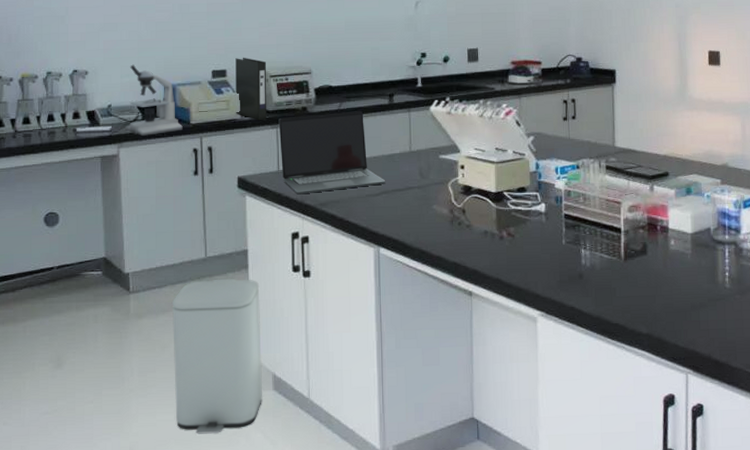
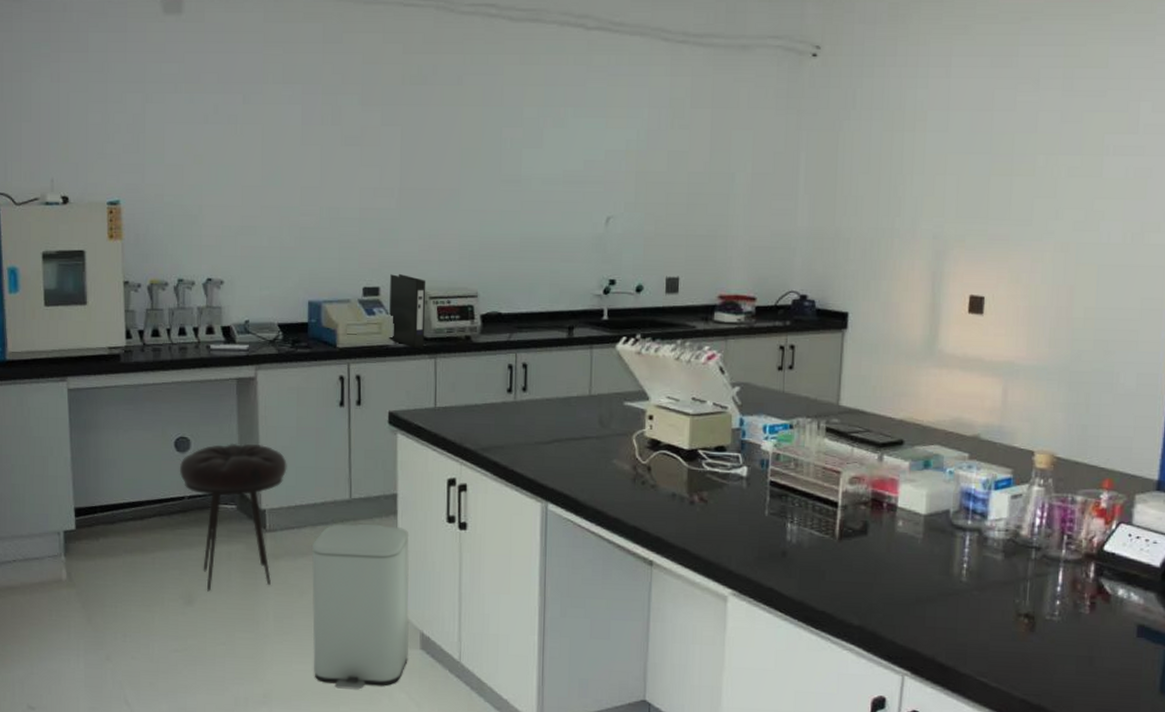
stool: none [48,214,148,354] -> present [179,443,287,592]
microscope: present [125,64,183,136] -> none [263,275,328,358]
laptop: present [278,111,386,195] -> none [437,344,559,437]

